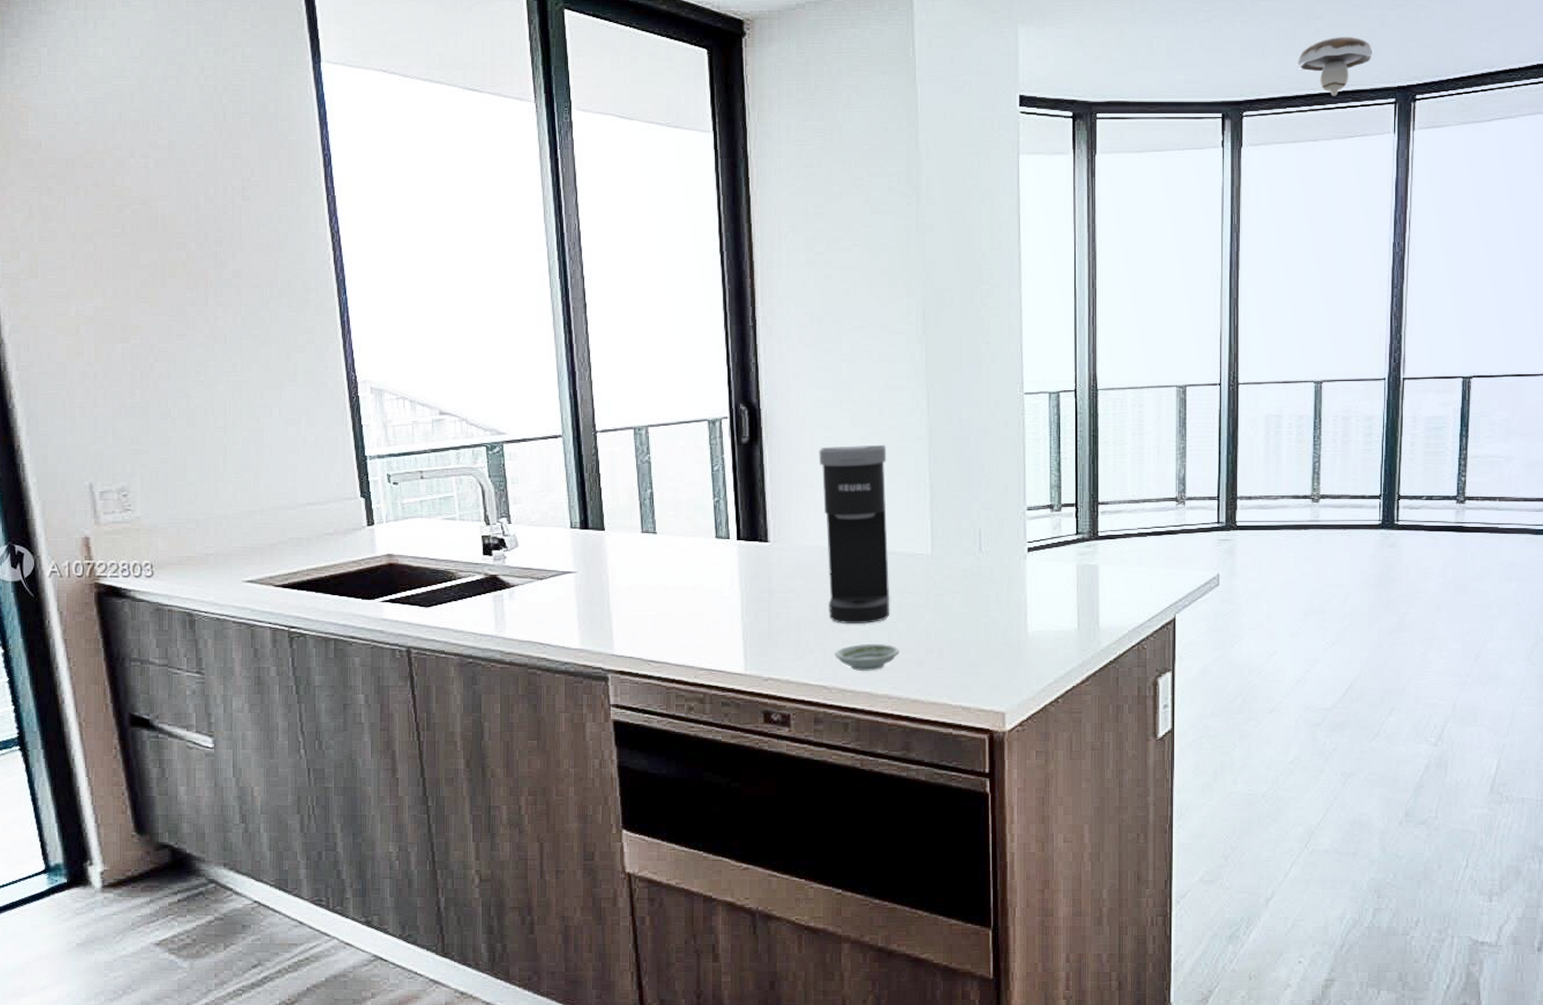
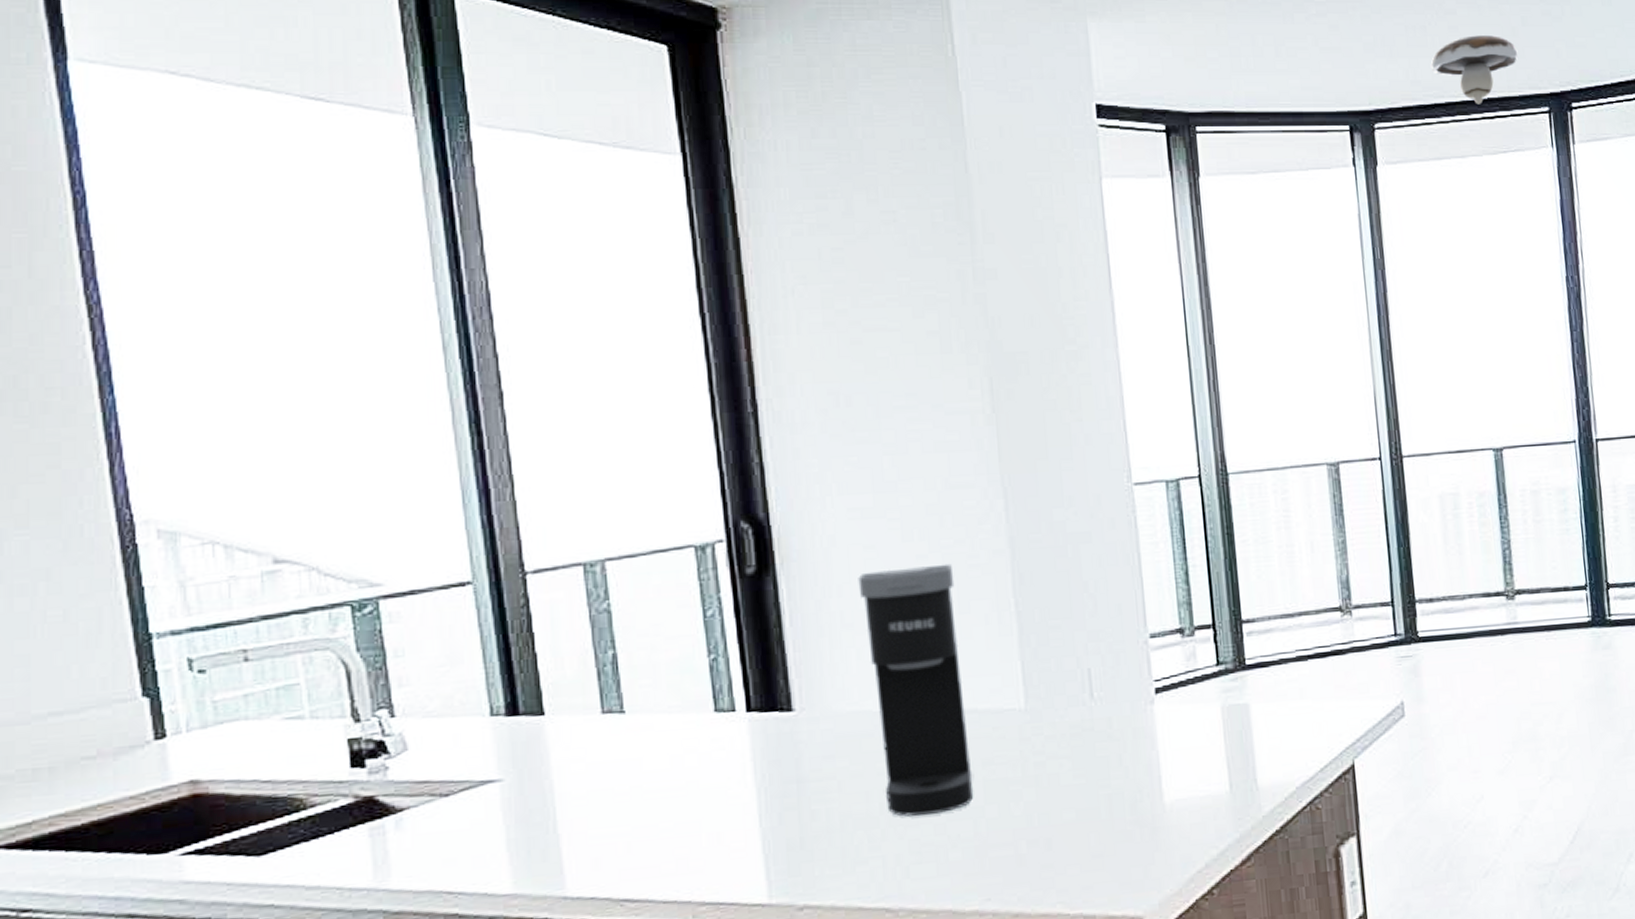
saucer: present [835,643,899,672] -> none [899,839,991,882]

